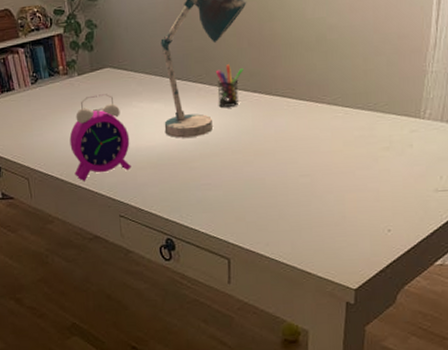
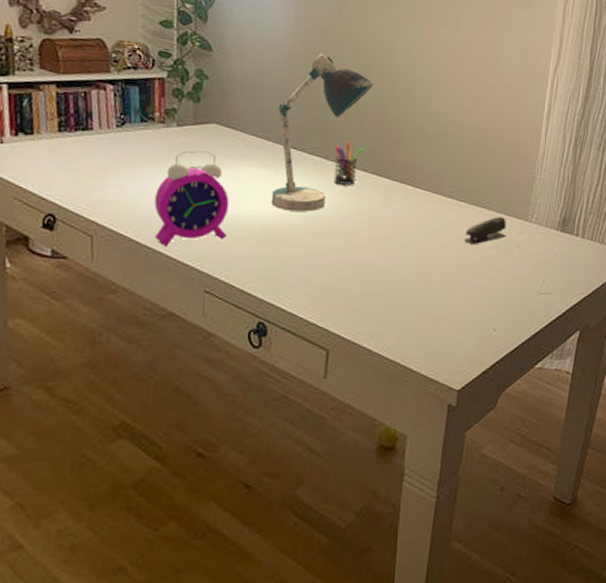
stapler: none [351,116,396,149] -> present [464,216,506,244]

